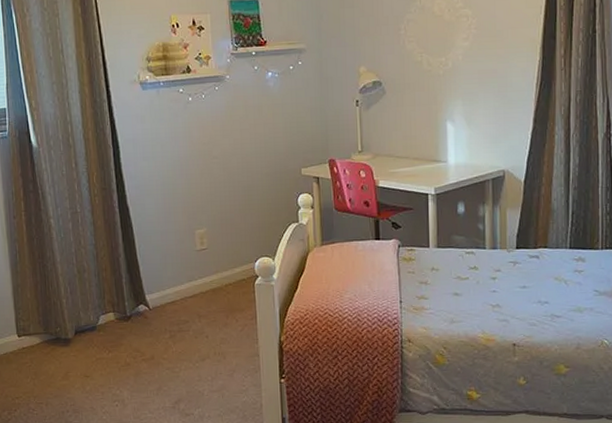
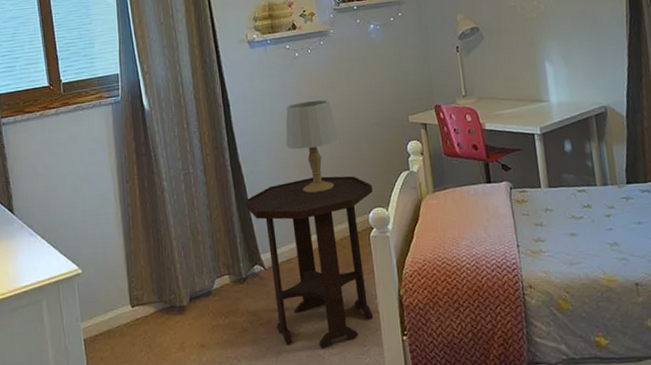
side table: none [131,223,260,384] -> present [244,175,374,347]
table lamp: none [175,146,230,239] -> present [285,99,339,194]

